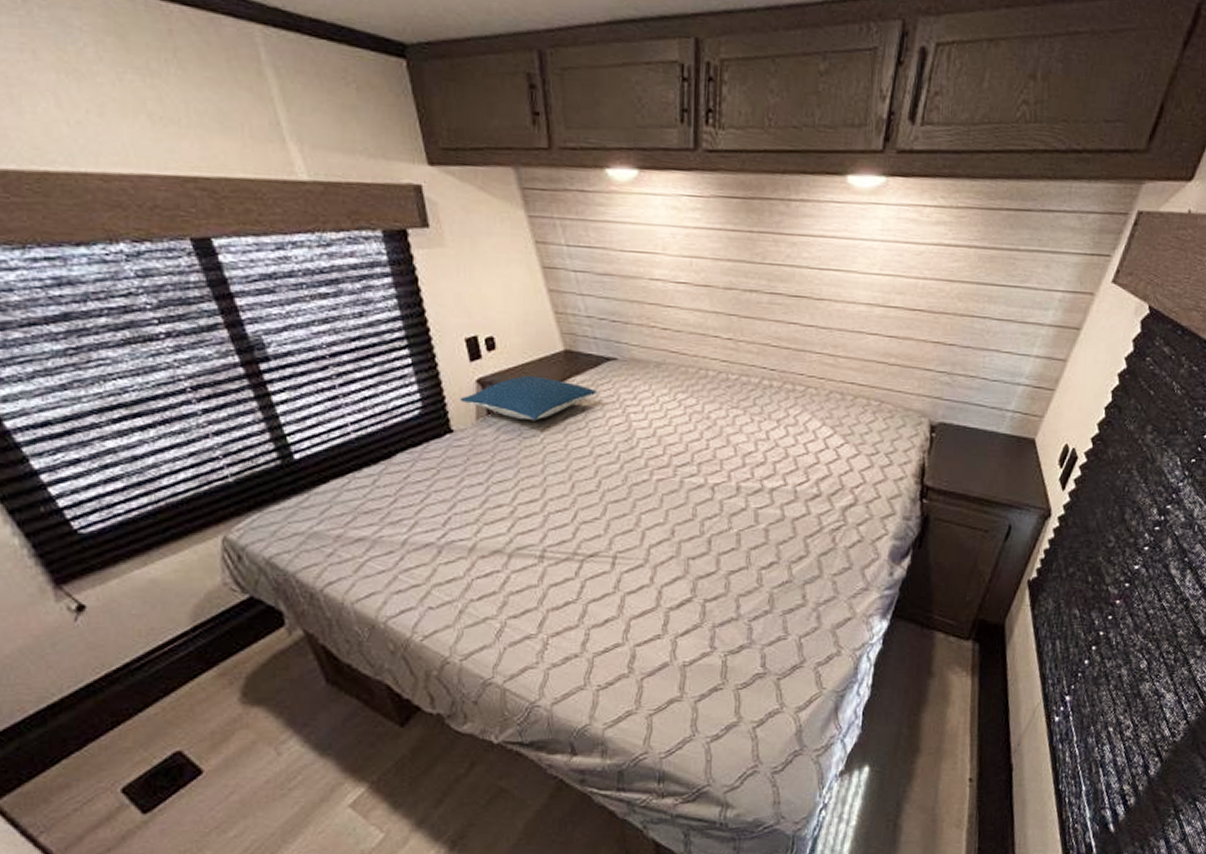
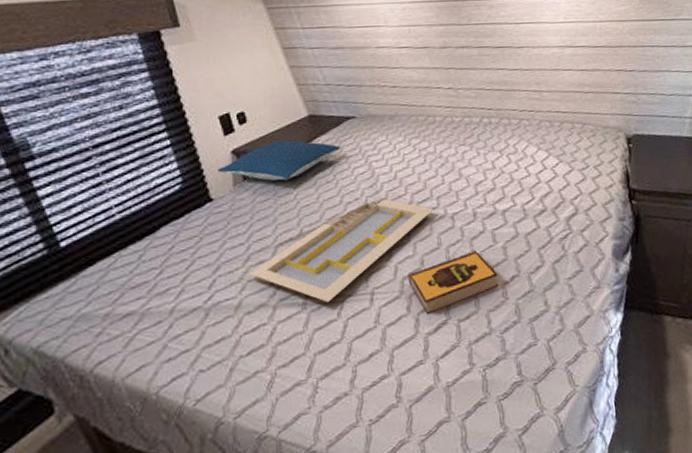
serving tray: none [486,457,692,558] -> present [249,199,433,302]
hardback book: none [655,528,755,589] -> present [408,250,499,315]

